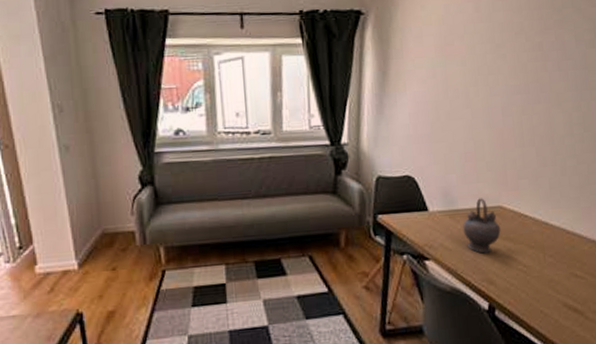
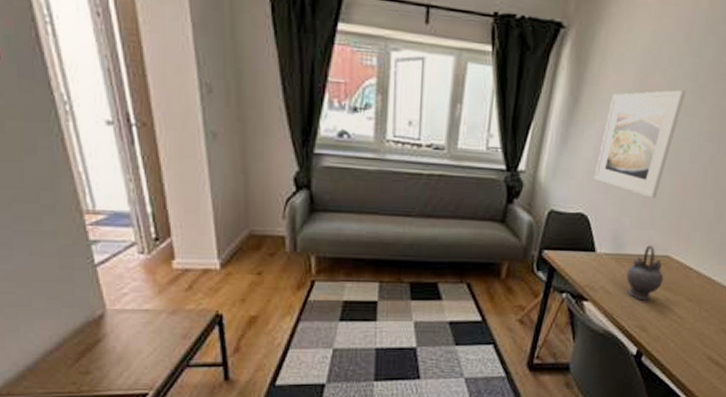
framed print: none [413,52,486,153] -> present [593,90,687,198]

